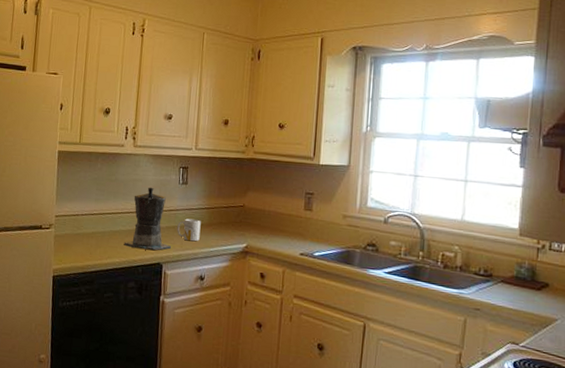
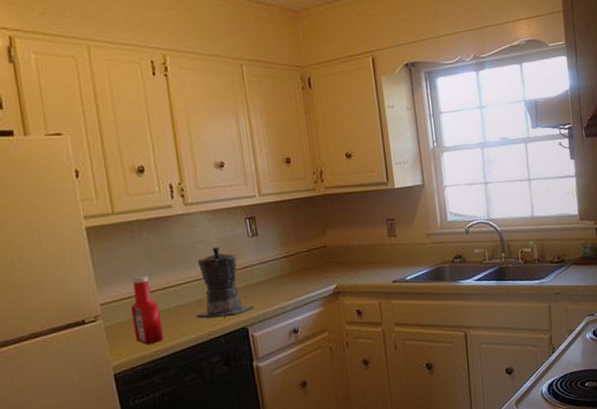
ketchup bottle: none [74,199,97,258] -> present [130,276,164,344]
mug: present [177,218,201,242] -> none [256,270,285,296]

